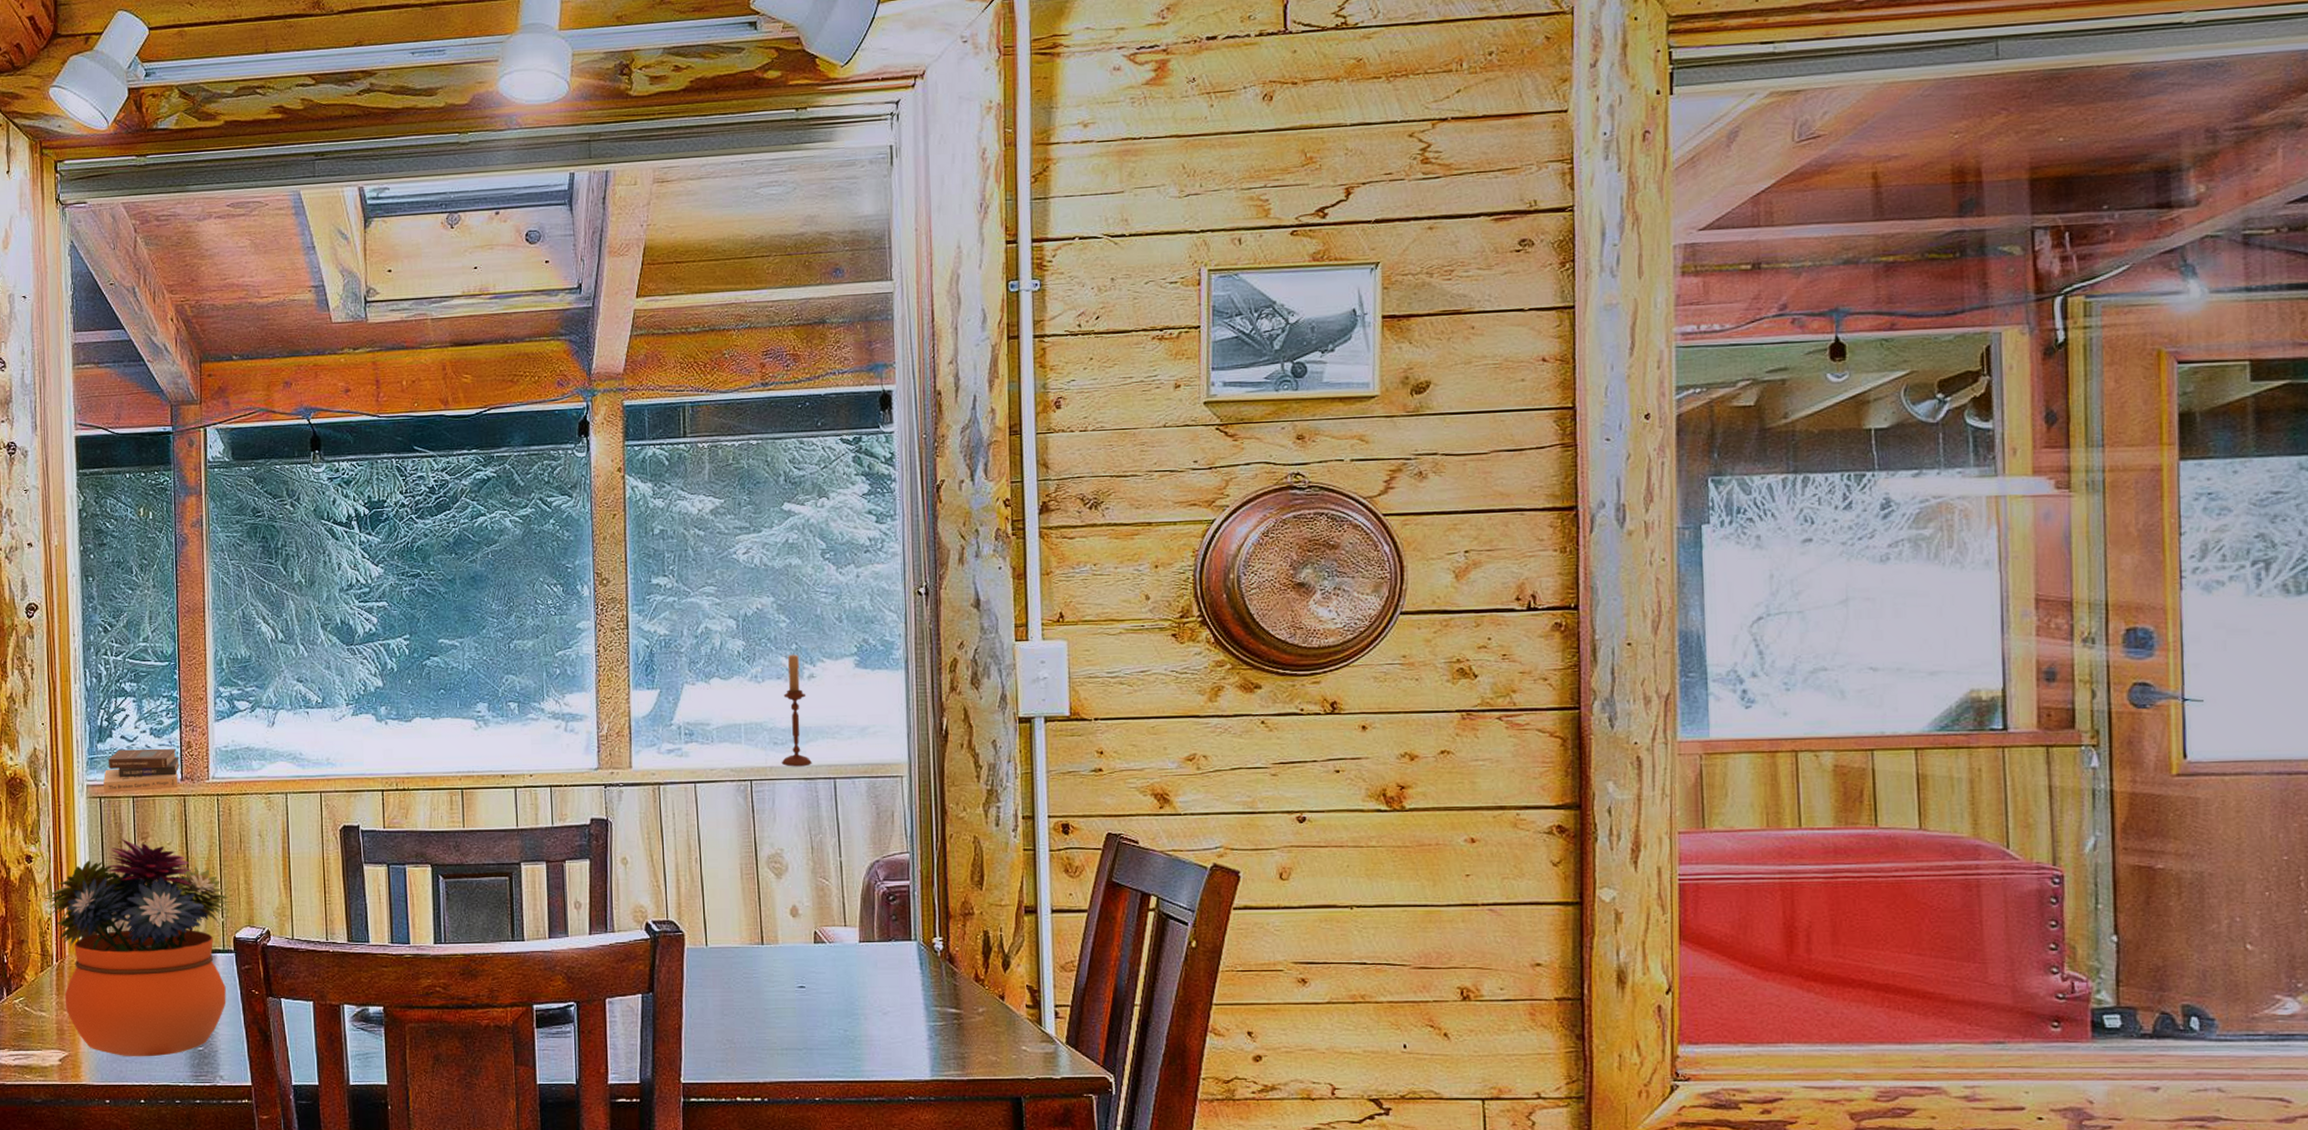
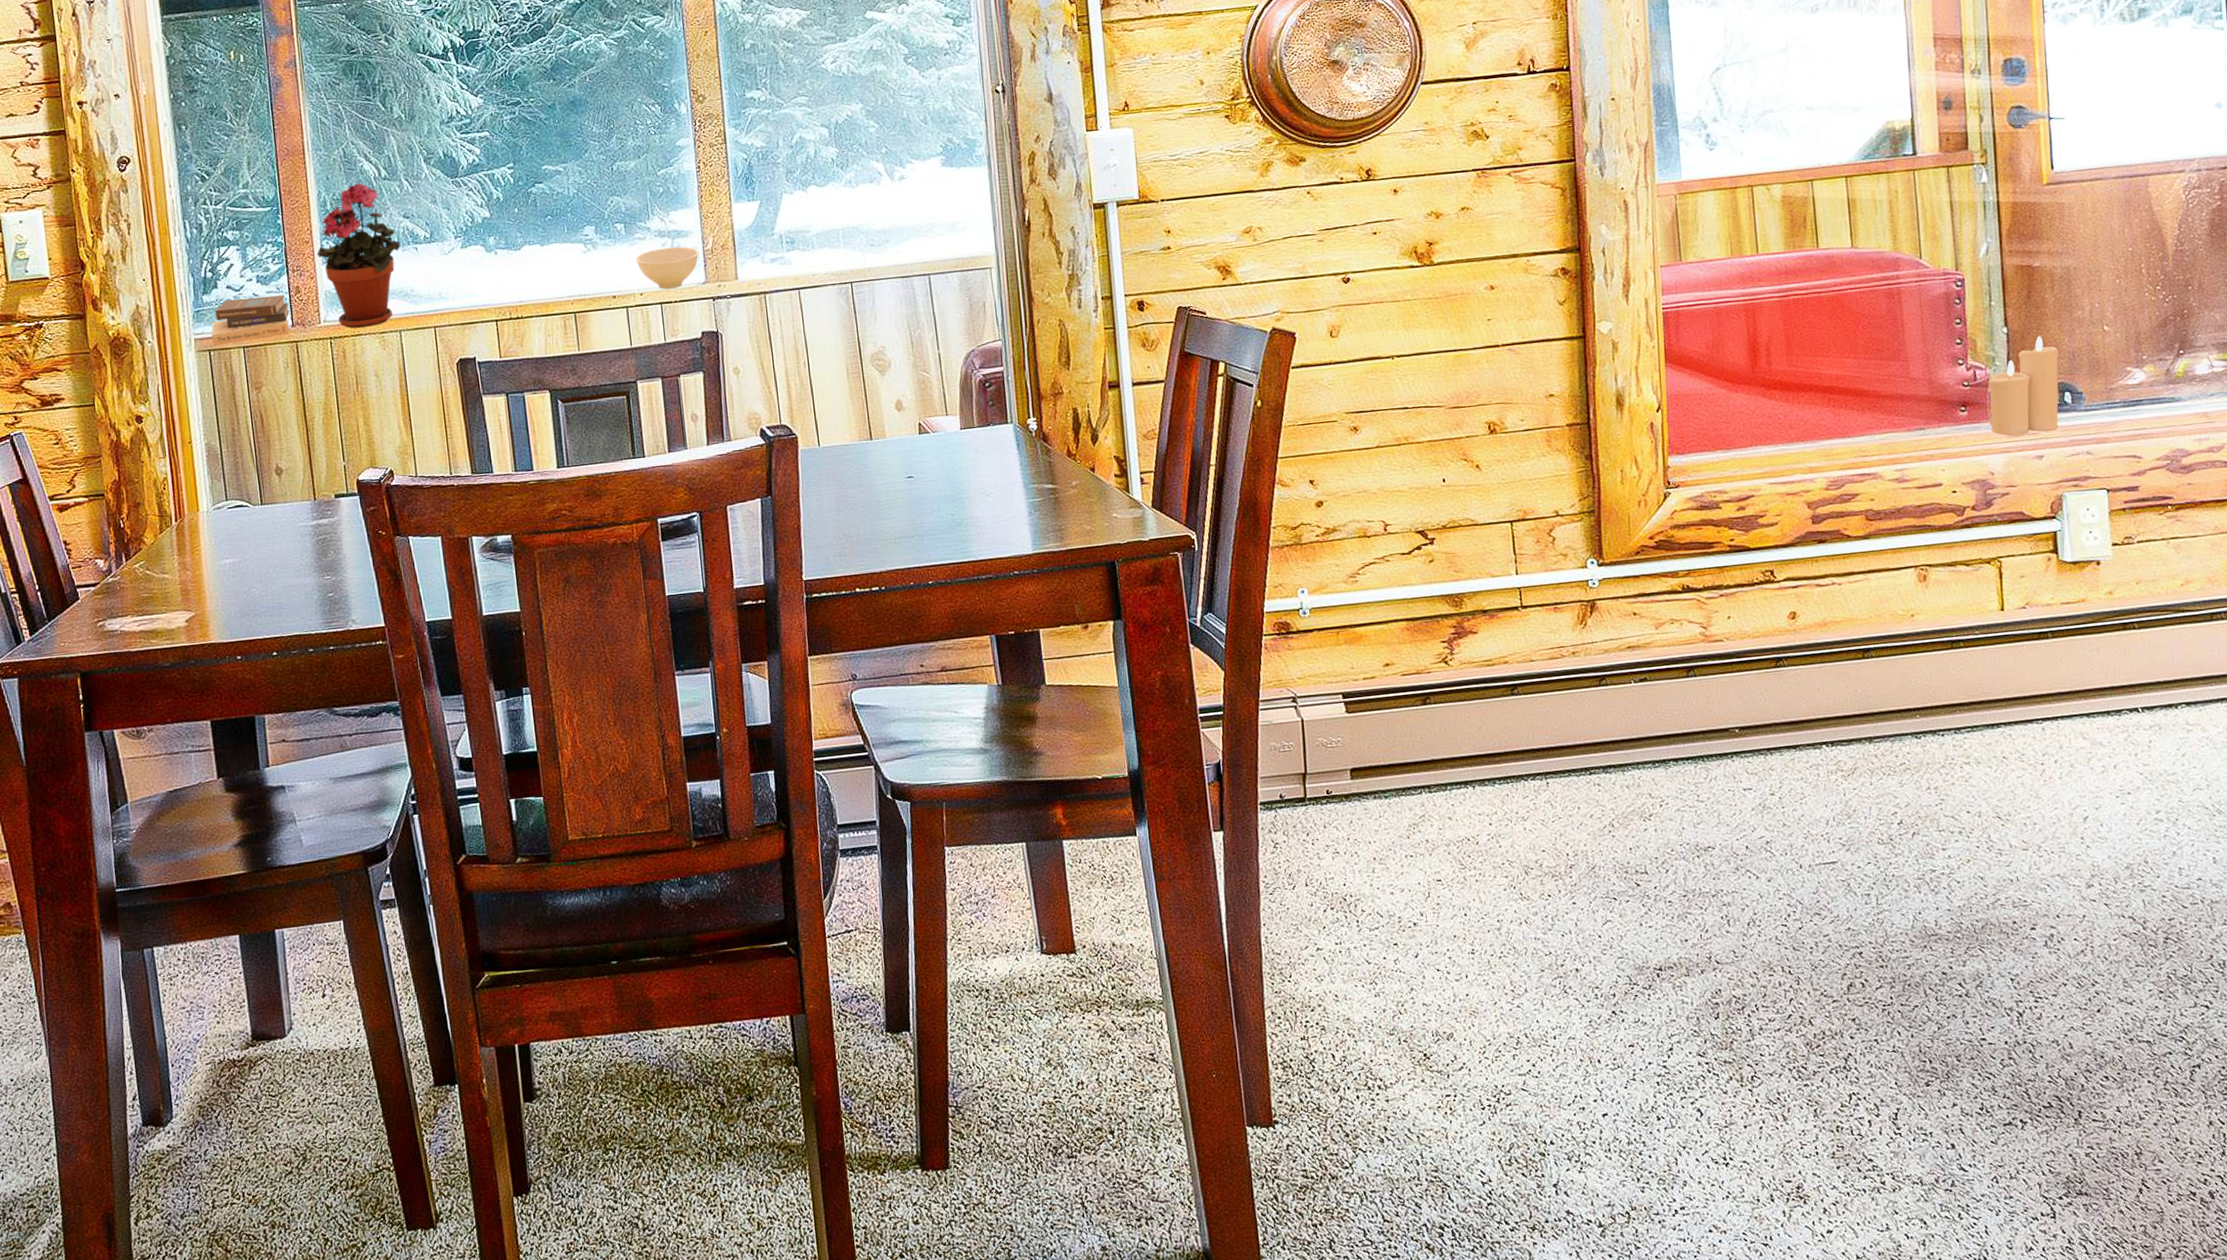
flower arrangement: present [43,839,228,1057] -> none [157,391,354,611]
potted plant: none [210,644,293,788] -> present [317,183,401,329]
bowl: none [527,730,594,773] -> present [635,246,700,290]
candlestick: present [781,653,812,767] -> none [877,156,907,267]
candle: none [2089,949,2185,1061] -> present [1989,336,2059,436]

